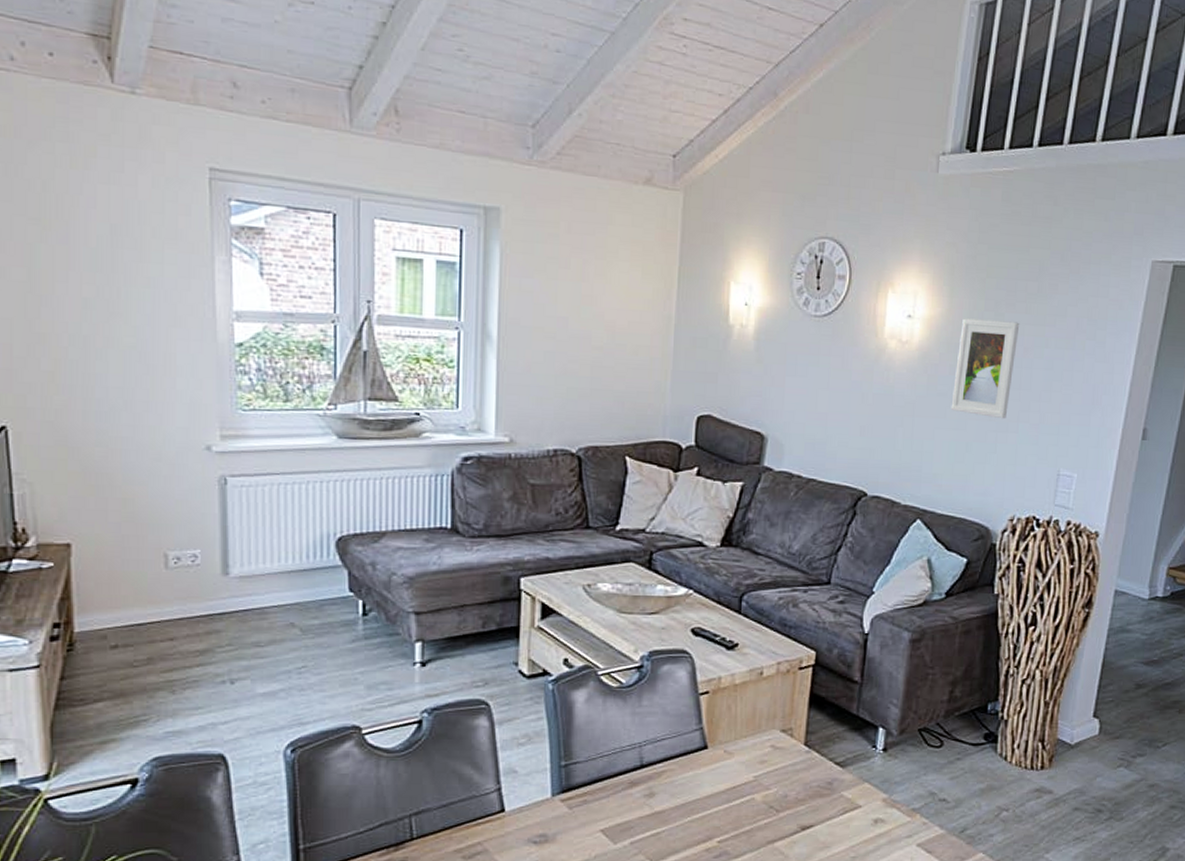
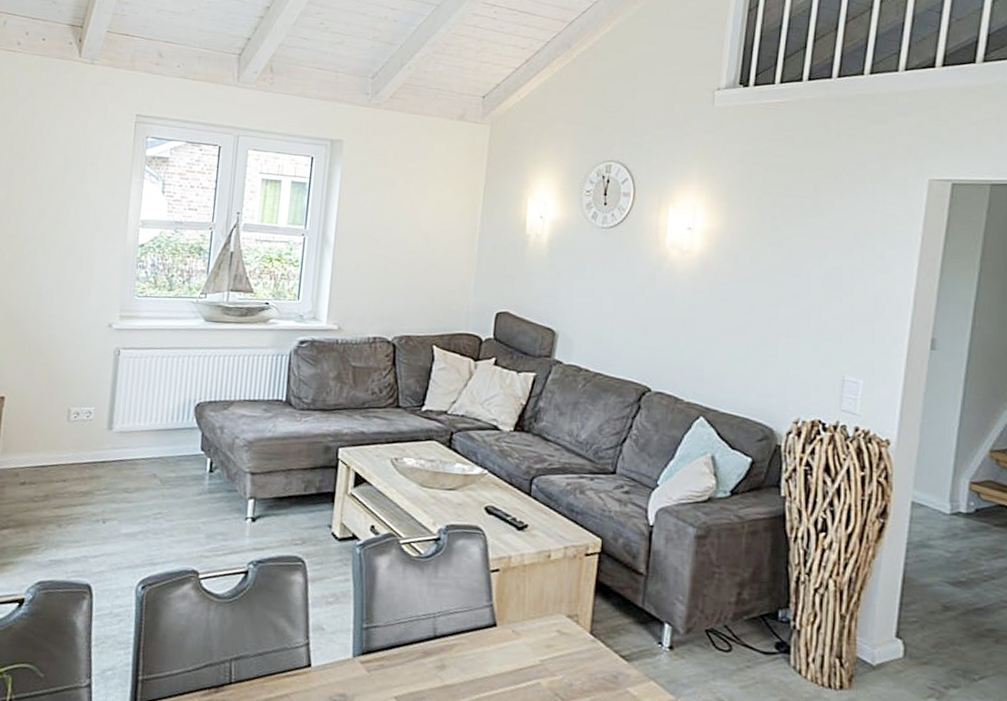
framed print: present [951,318,1020,419] -> none [731,231,797,325]

